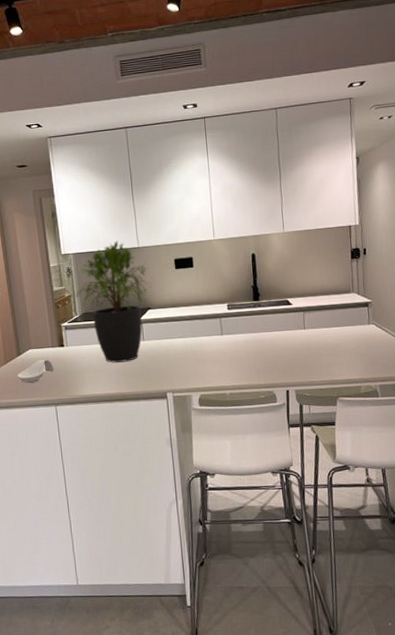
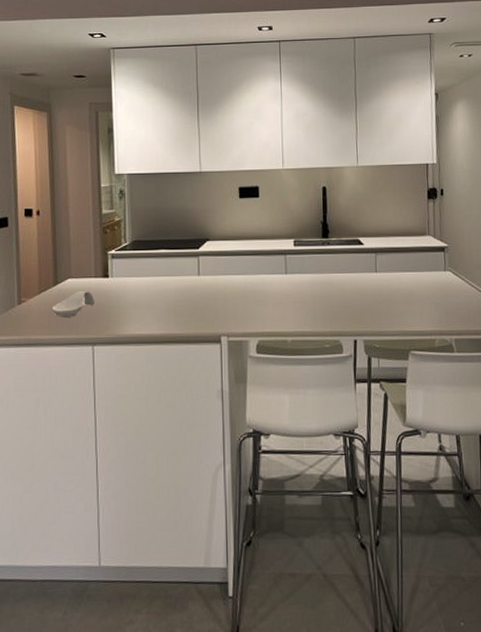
potted plant: present [73,240,151,363] -> none [124,163,211,299]

